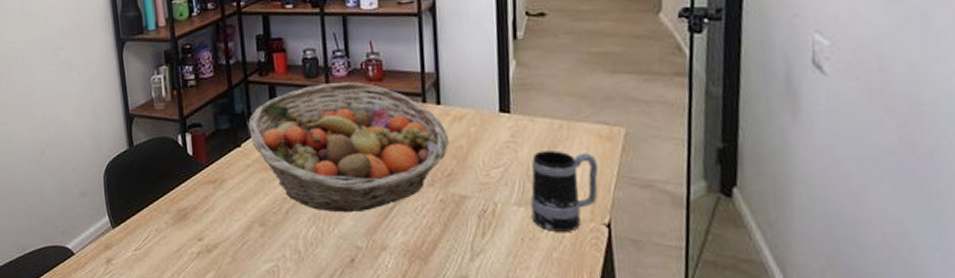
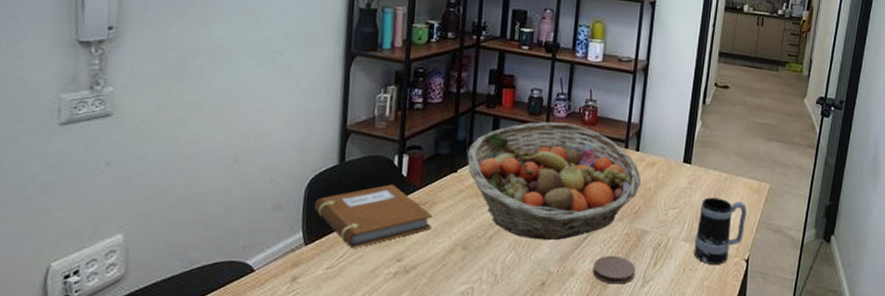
notebook: none [114,164,225,229] -> present [315,184,432,248]
coaster: none [407,226,460,259] -> present [592,255,636,285]

